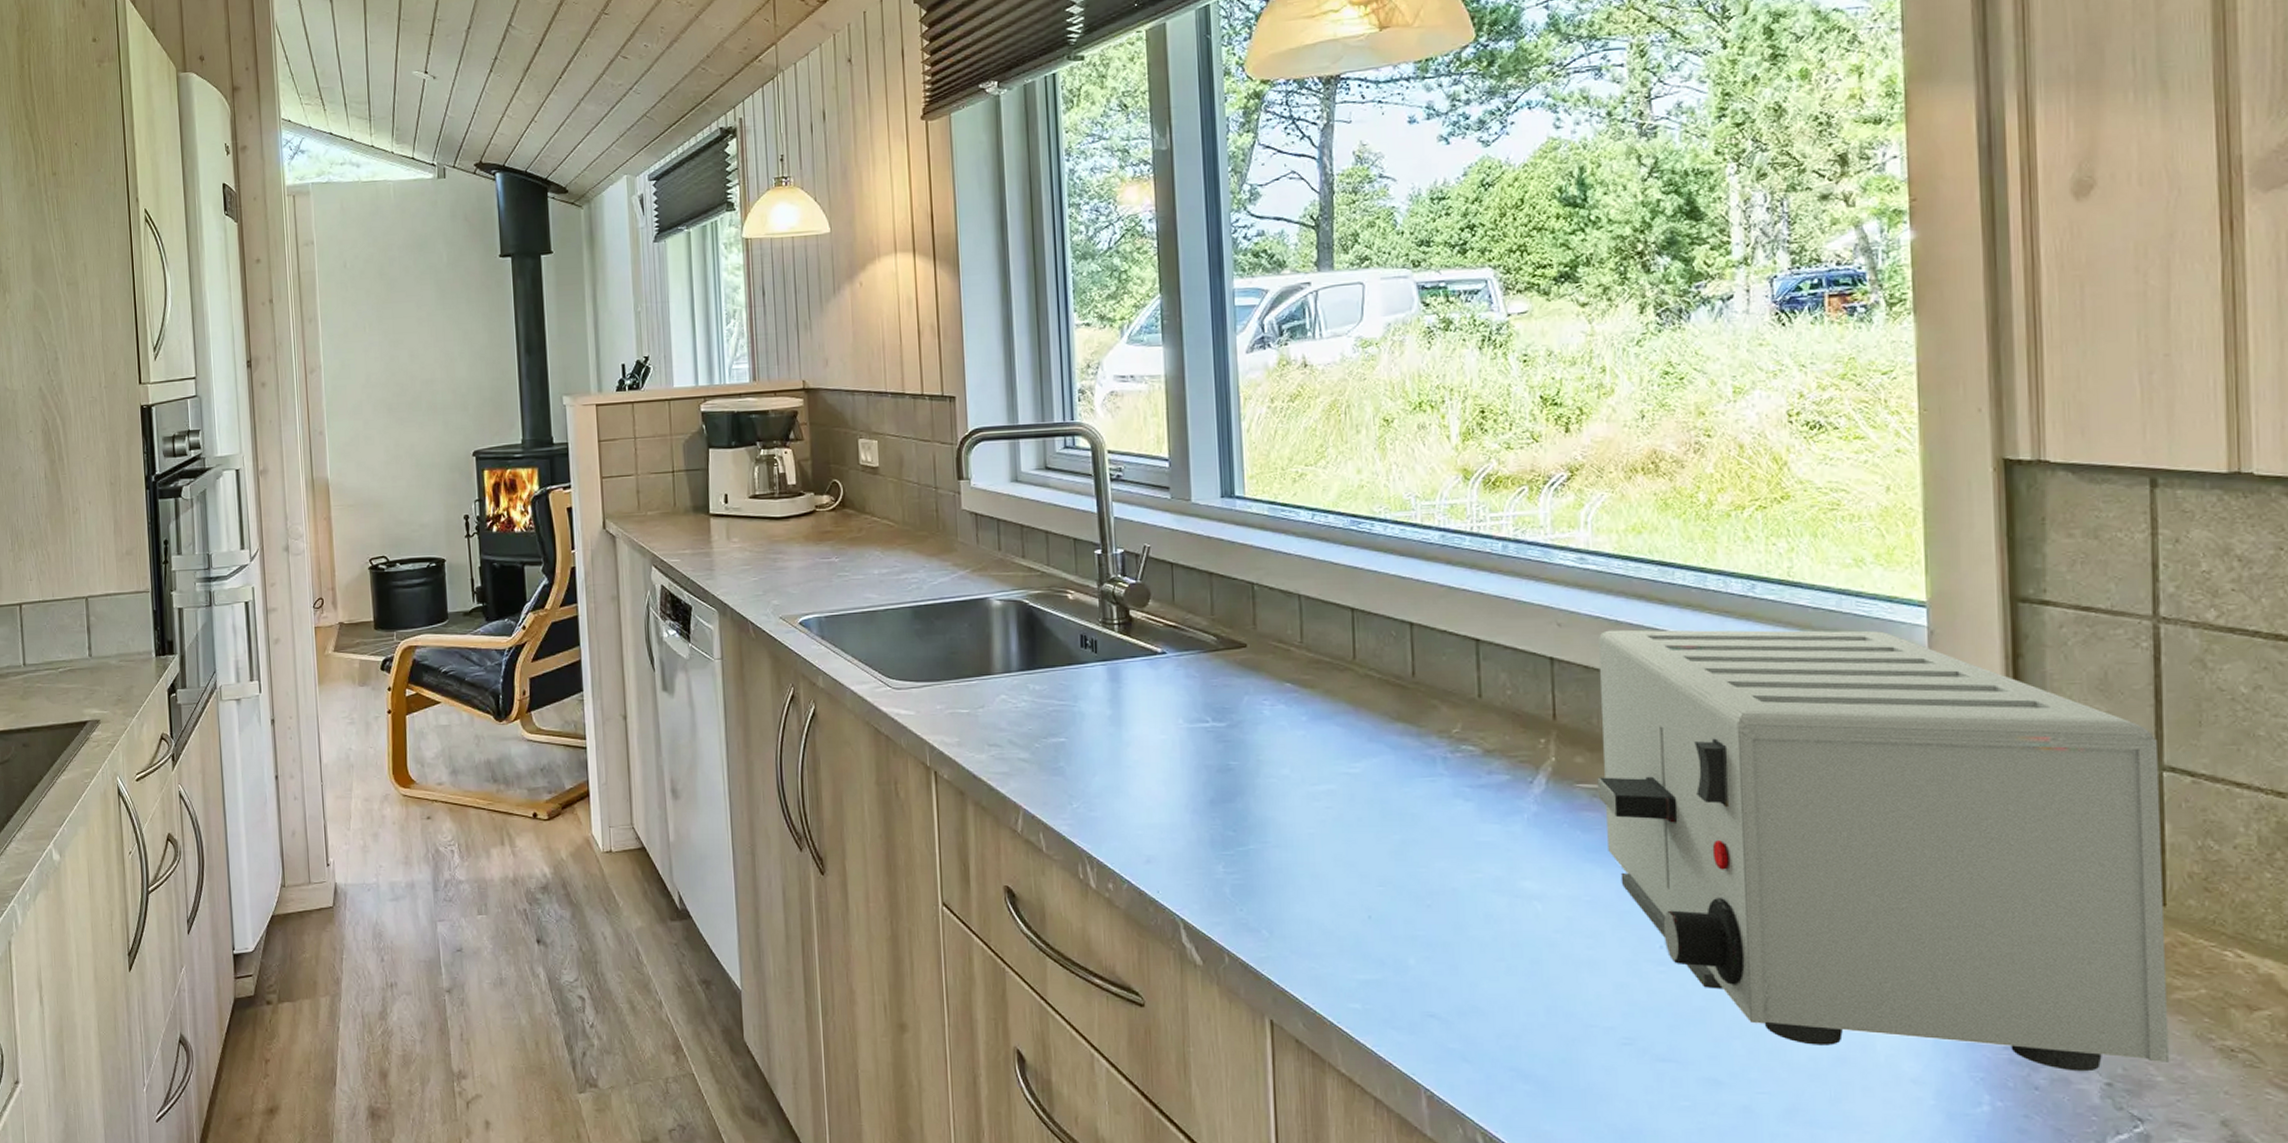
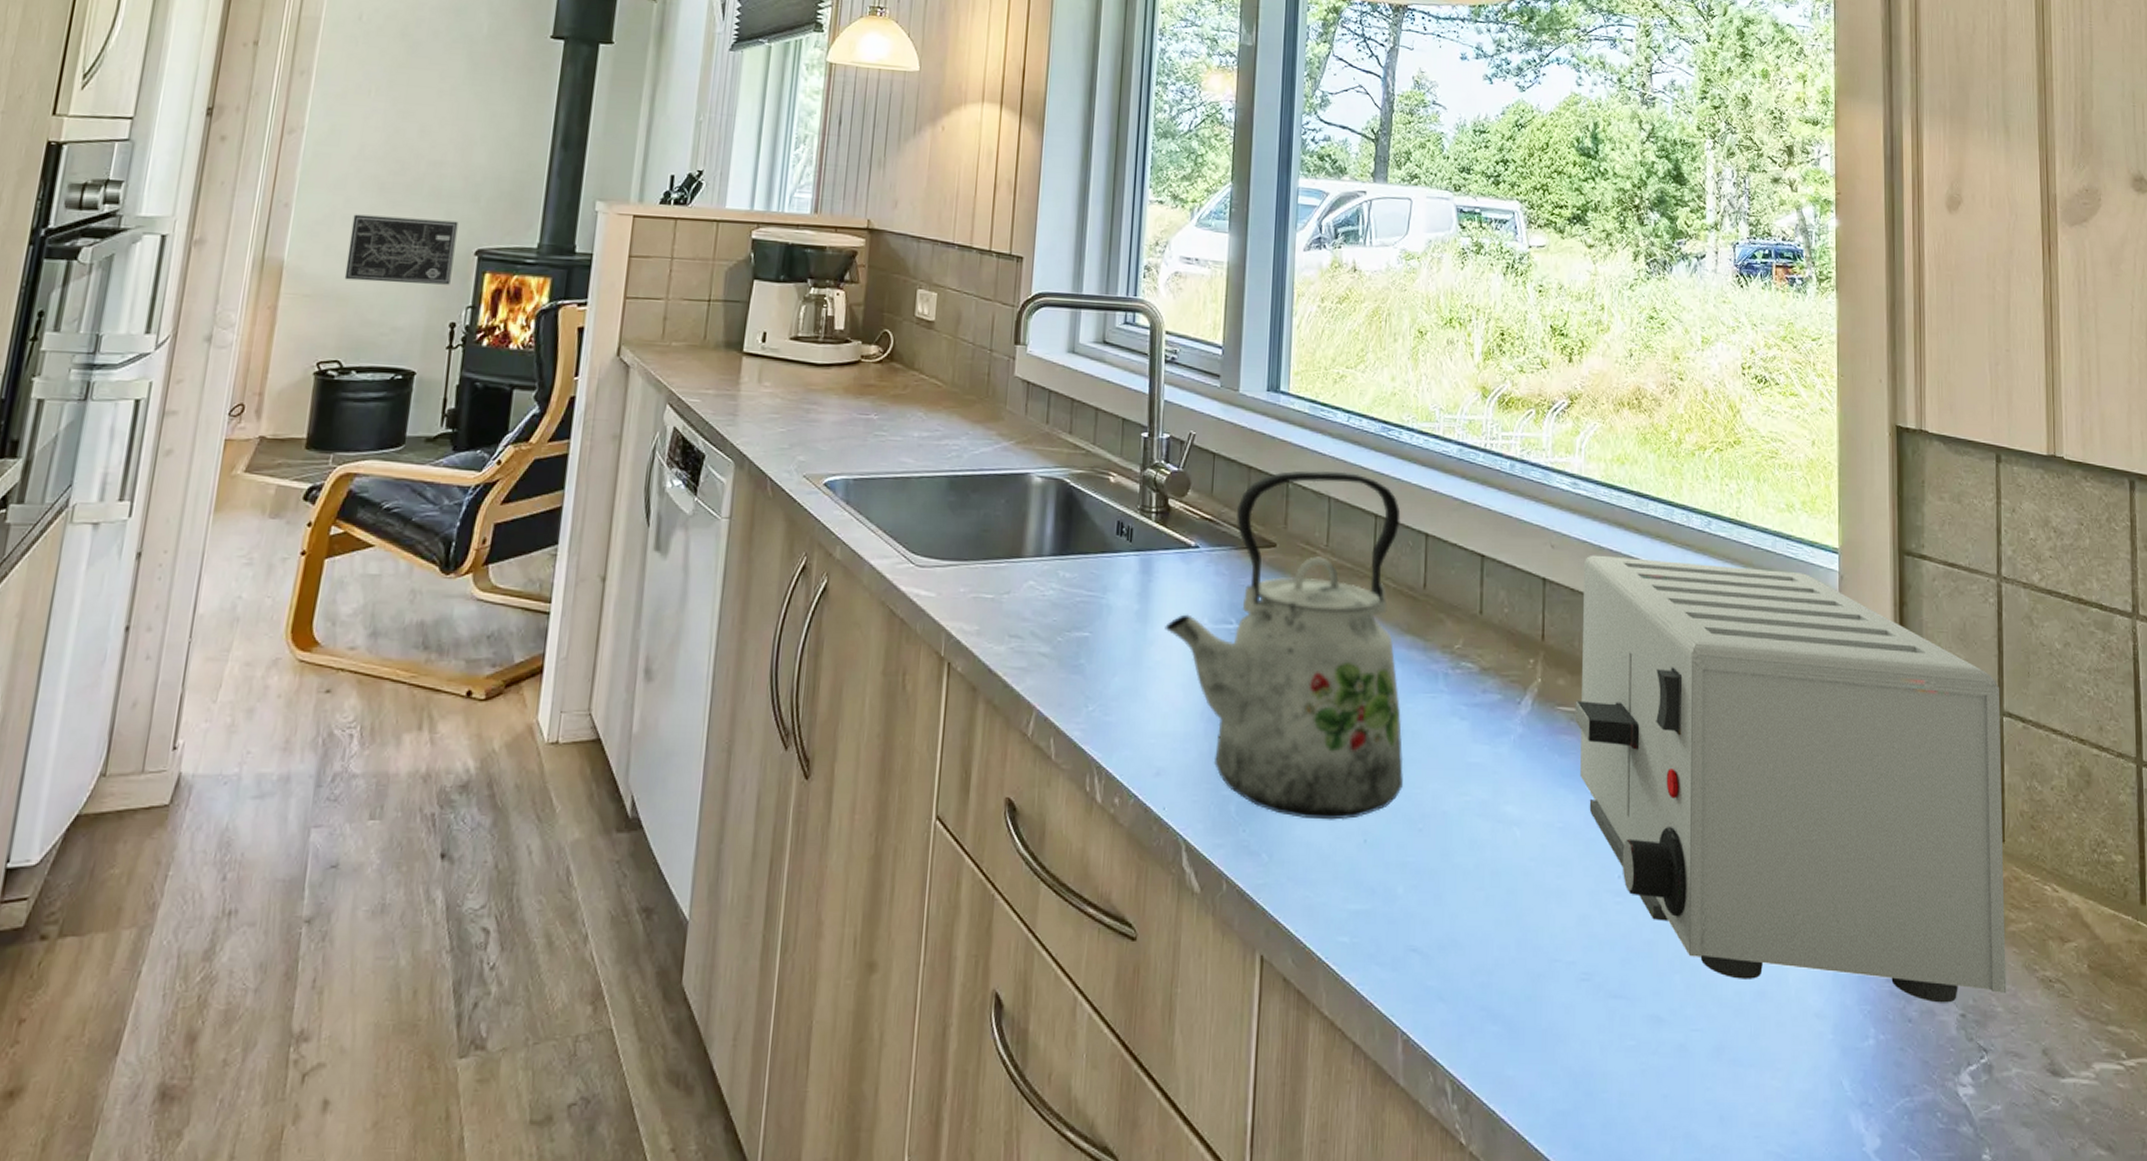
wall art: none [373,429,458,489] -> present [344,214,459,285]
kettle: none [1140,568,1406,899] -> present [1165,470,1404,820]

